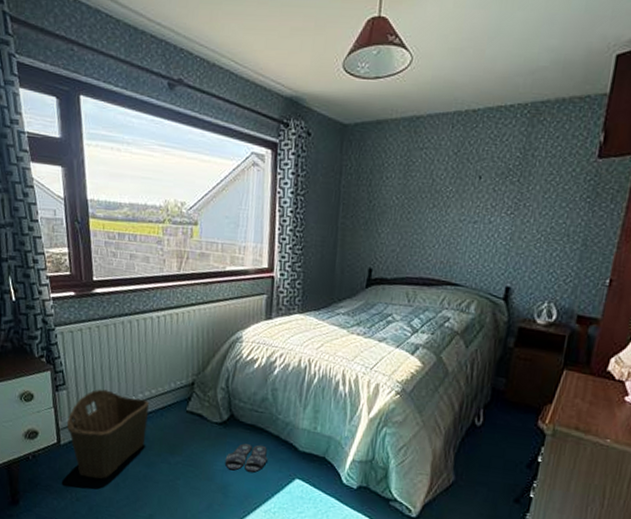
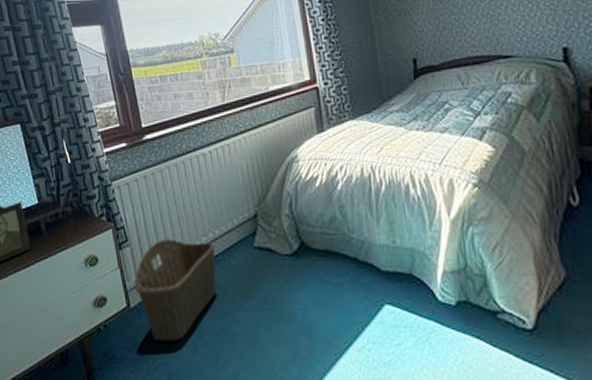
slippers: present [225,443,268,472] -> none [303,271,349,307]

